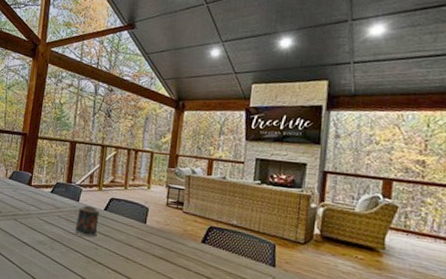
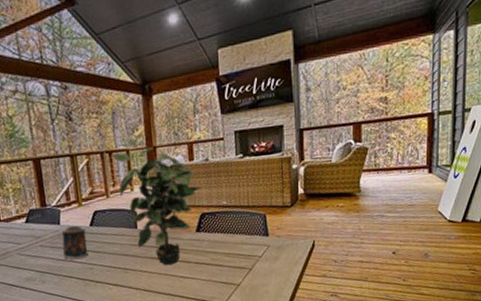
potted plant: none [137,152,214,268] -> present [111,147,201,266]

